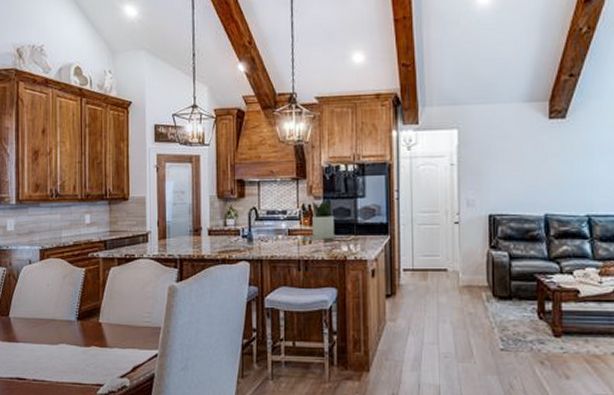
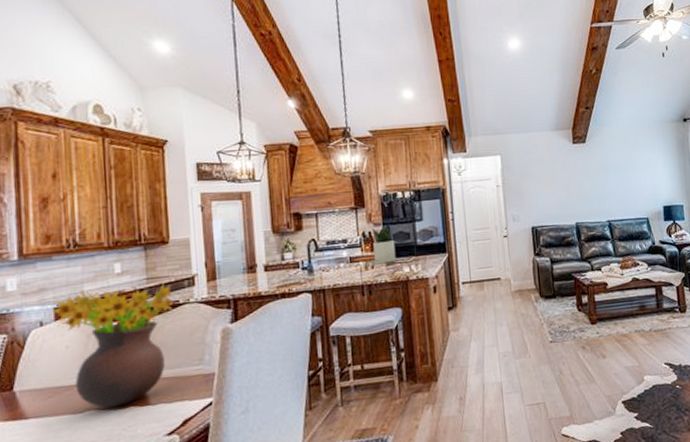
flower arrangement: none [38,236,130,345] -> present [52,284,173,408]

